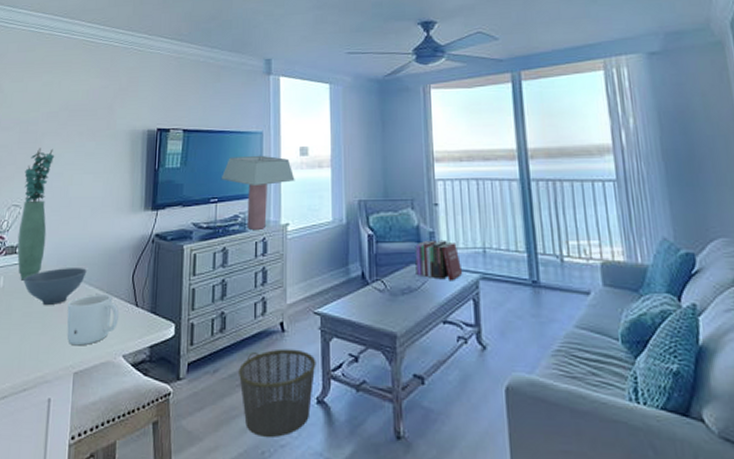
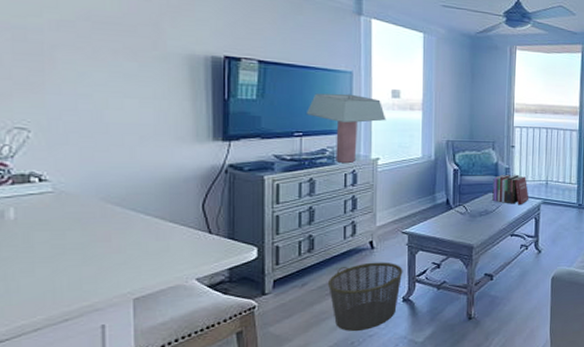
vase: present [17,147,55,281] -> none [29,62,77,212]
bowl: present [22,268,87,305] -> none [45,198,140,235]
mug: present [67,293,120,346] -> none [117,222,189,274]

